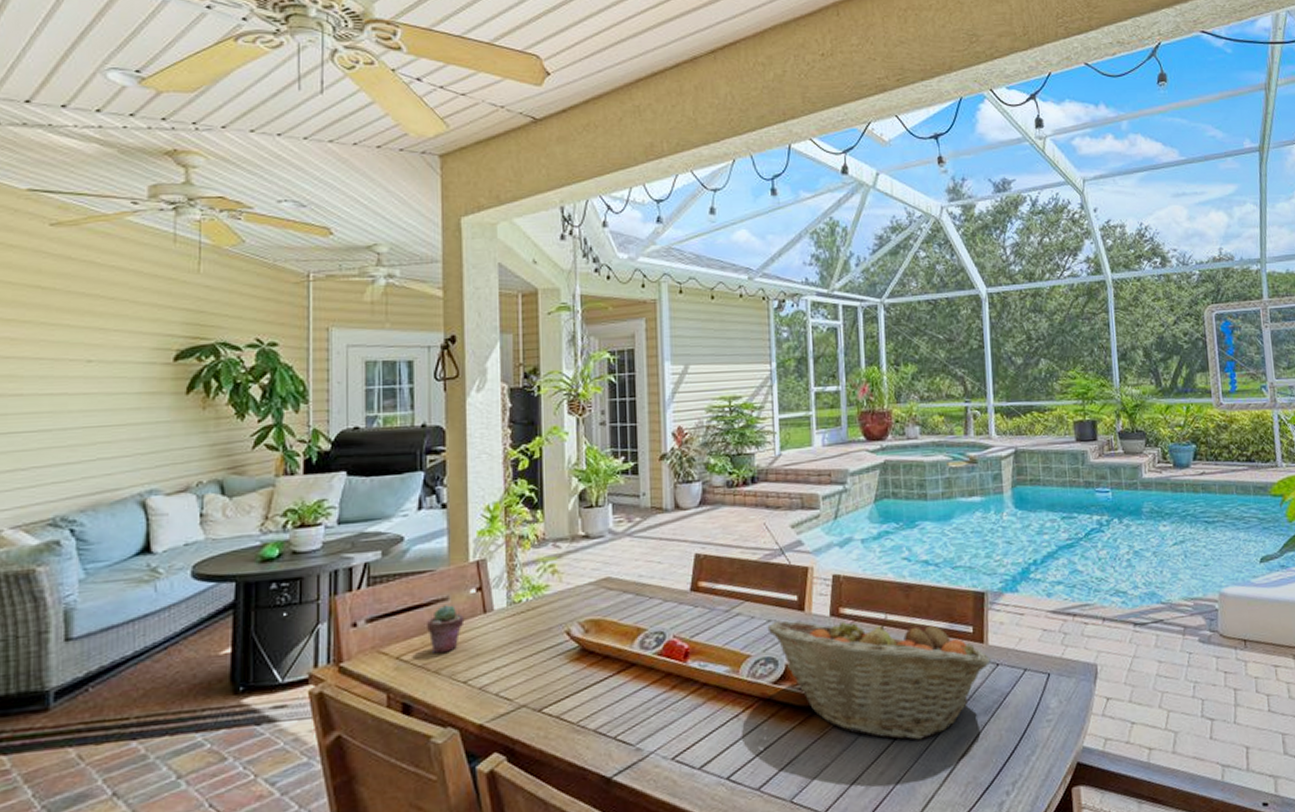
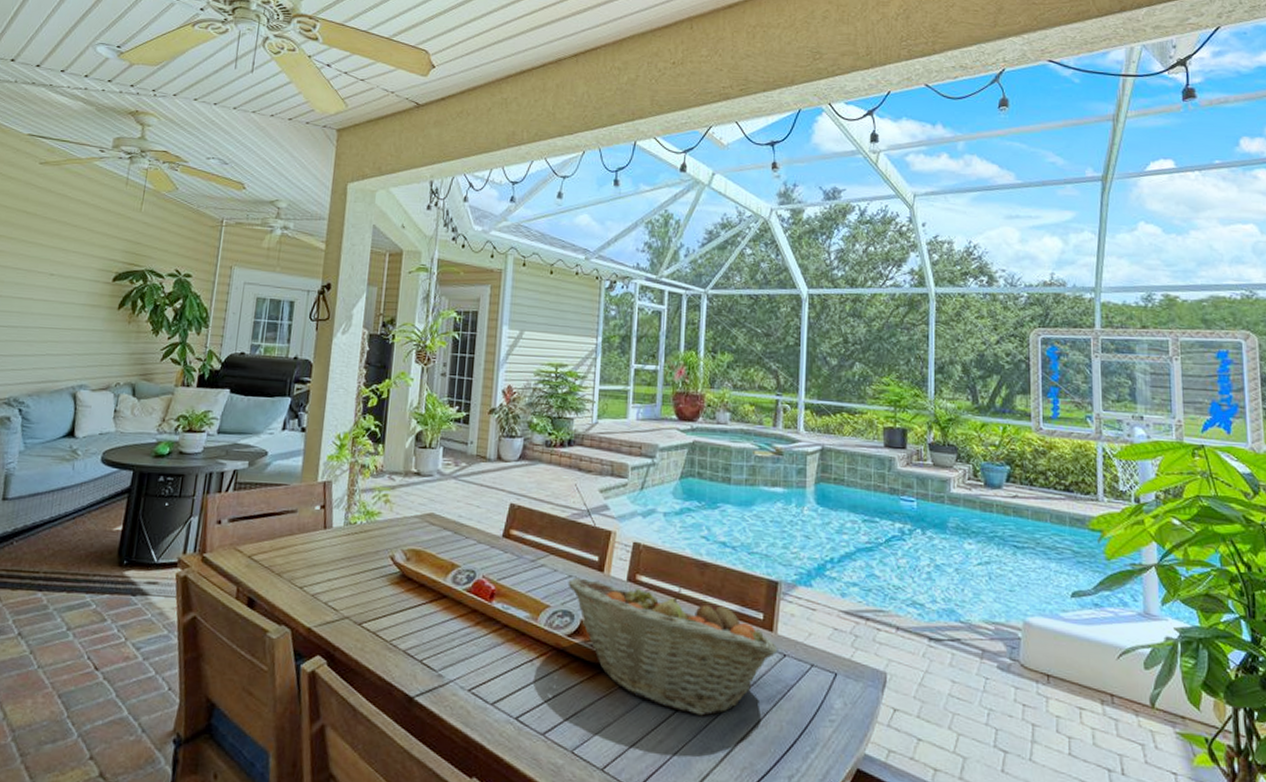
potted succulent: present [427,605,465,654] -> none [276,517,308,559]

